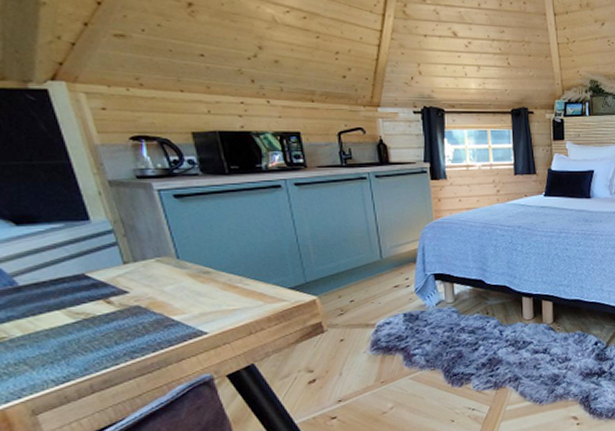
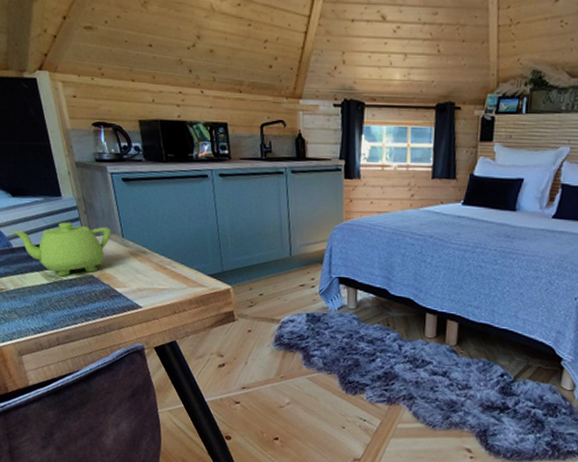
teapot: none [12,248,163,312] -> present [9,222,112,277]

